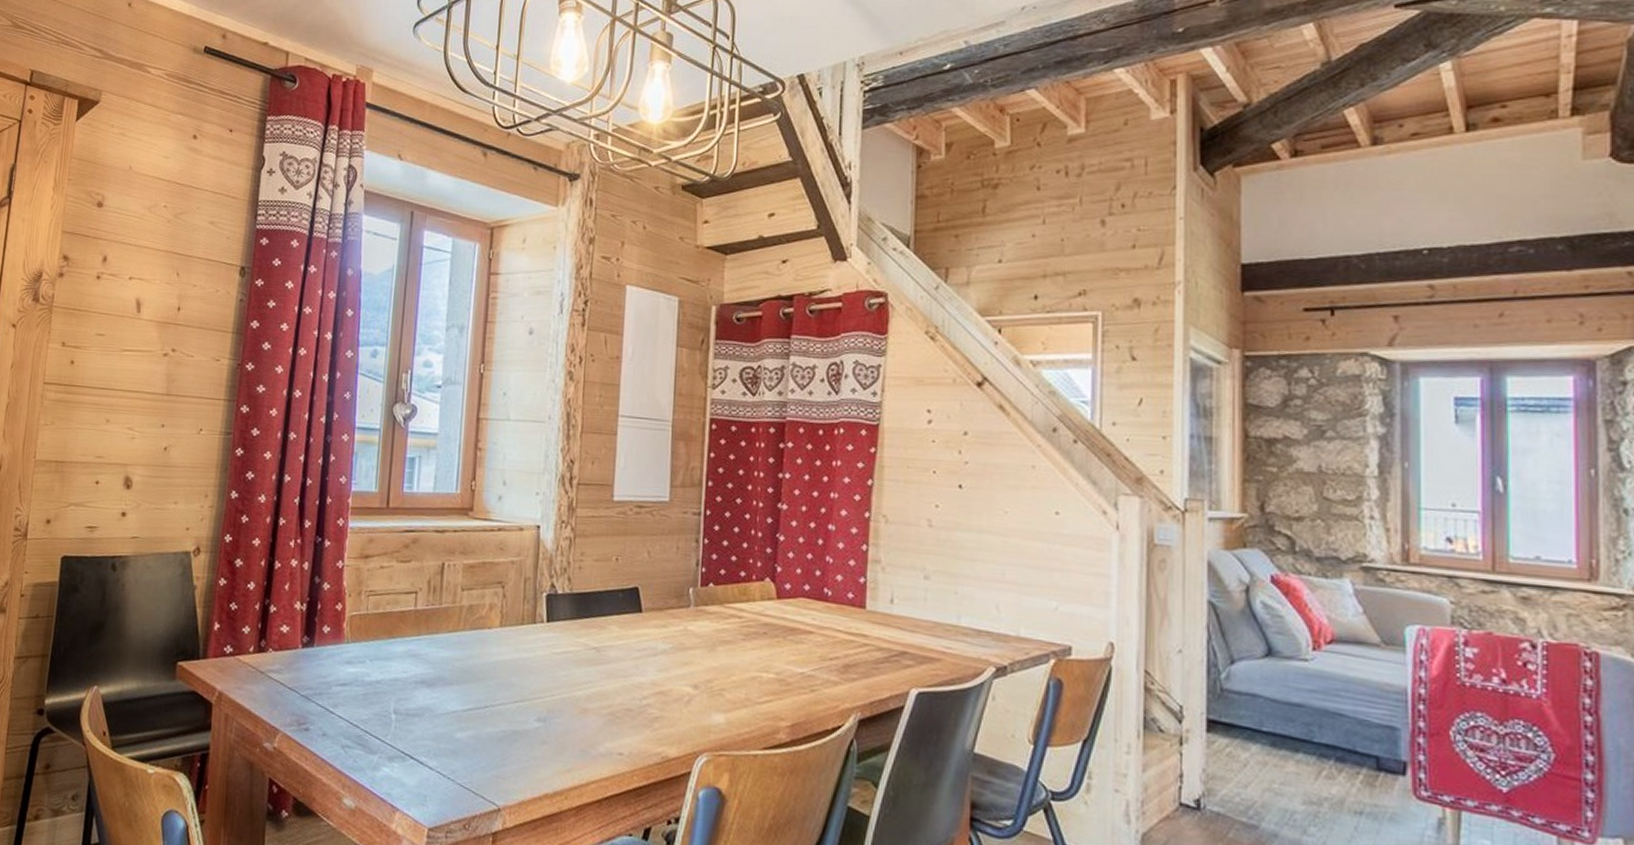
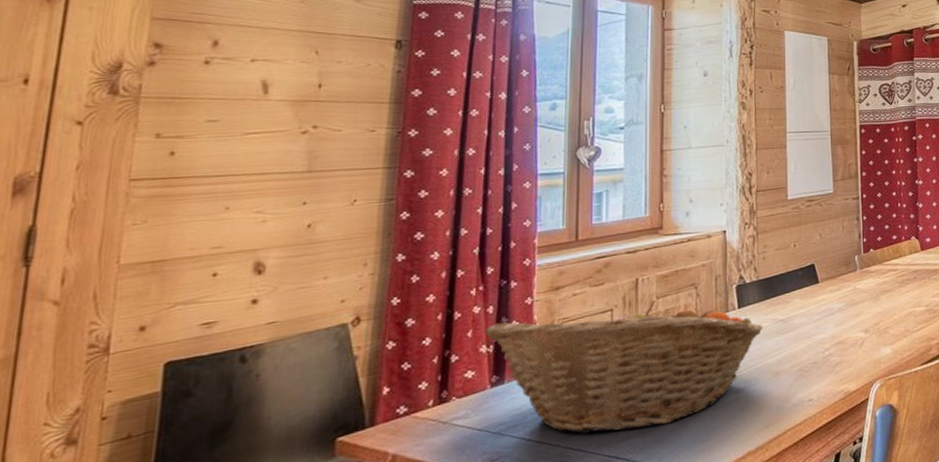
fruit basket: none [299,582,573,736] -> present [484,300,763,435]

